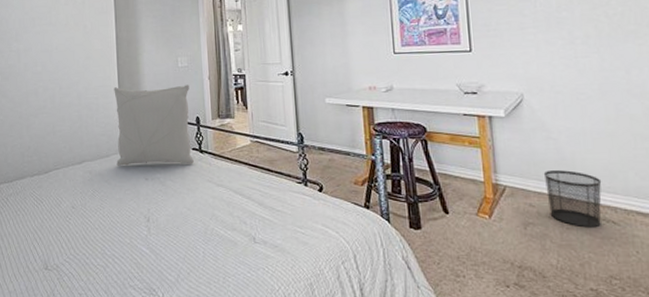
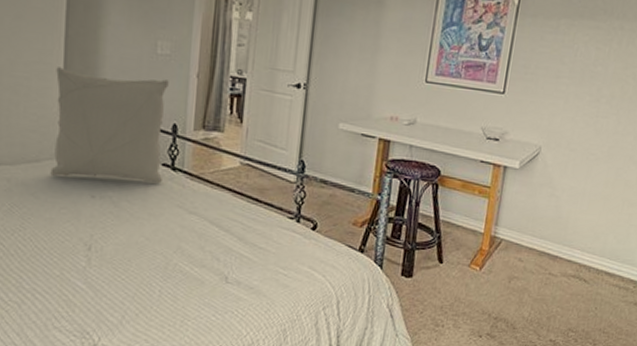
waste bin: present [543,170,602,228] -> none [534,227,586,285]

